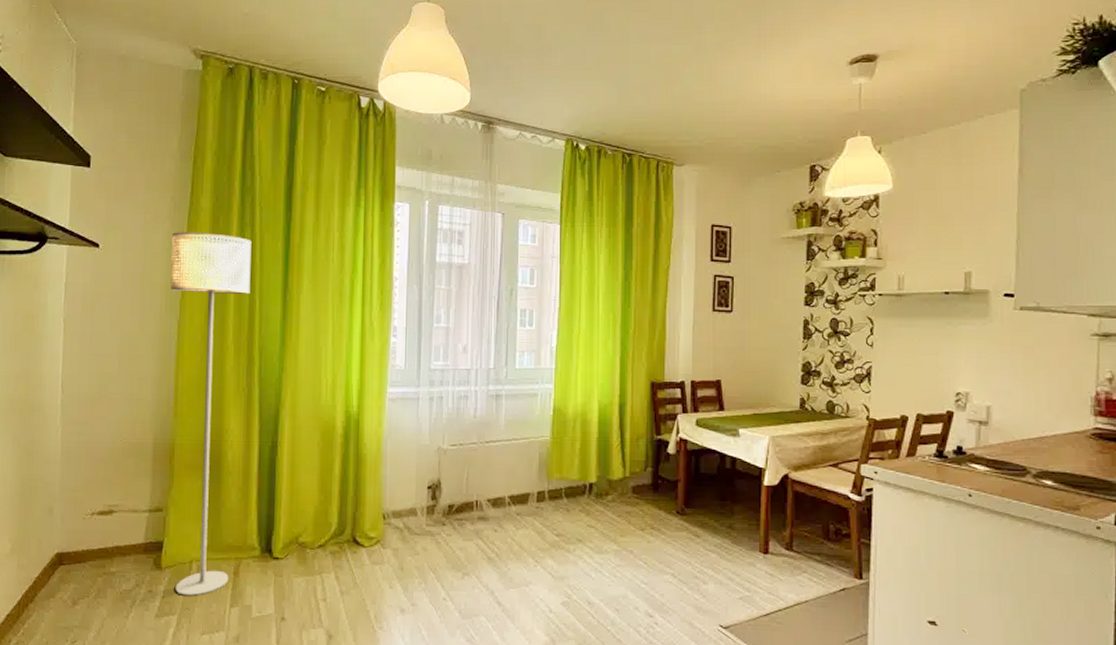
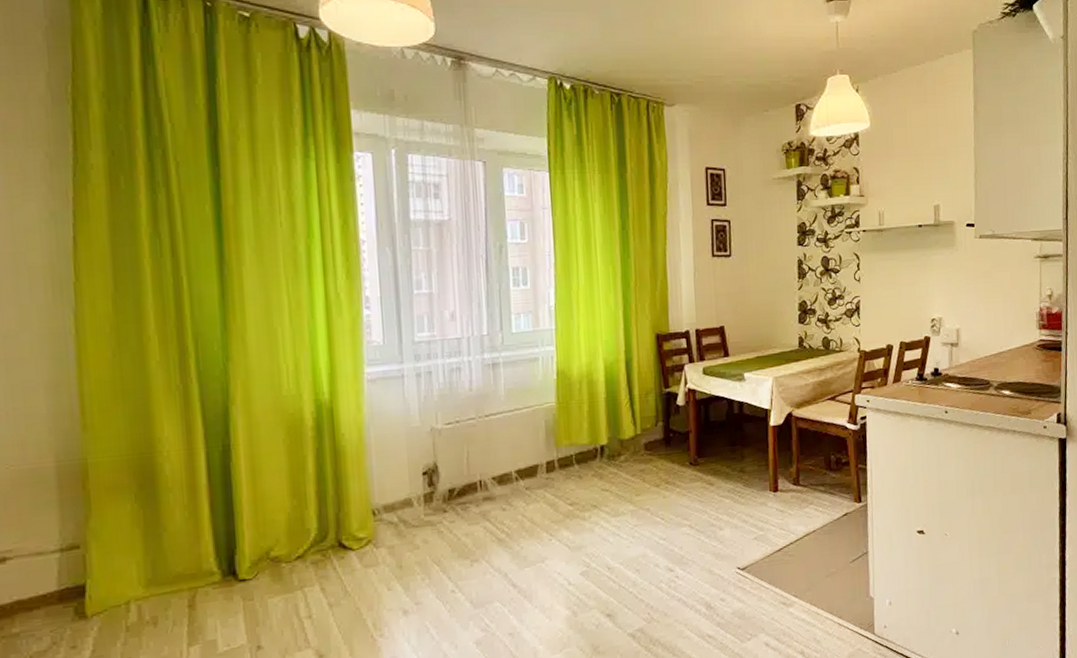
floor lamp: present [170,232,252,596] -> none [52,196,183,645]

